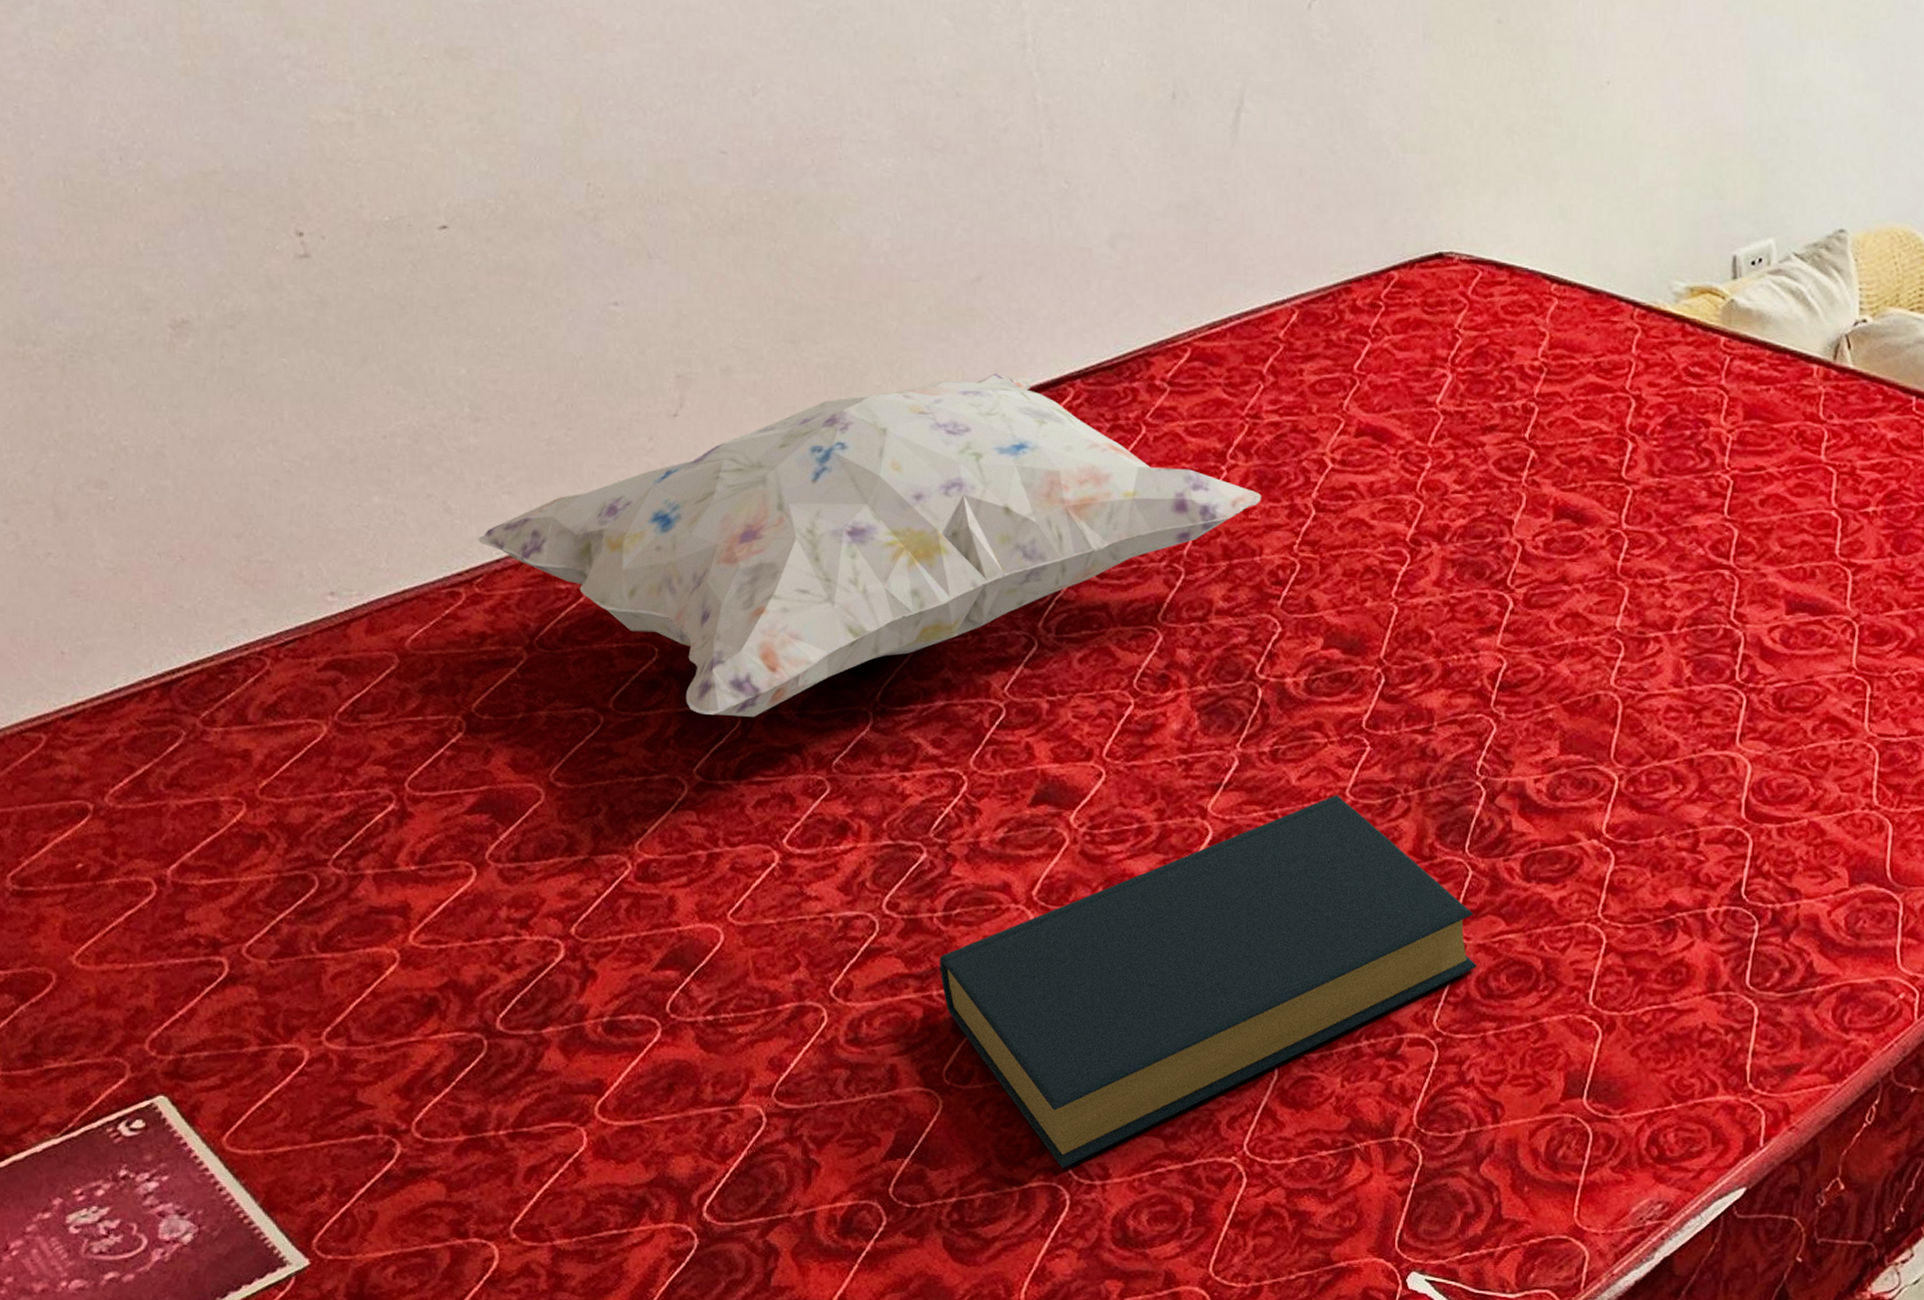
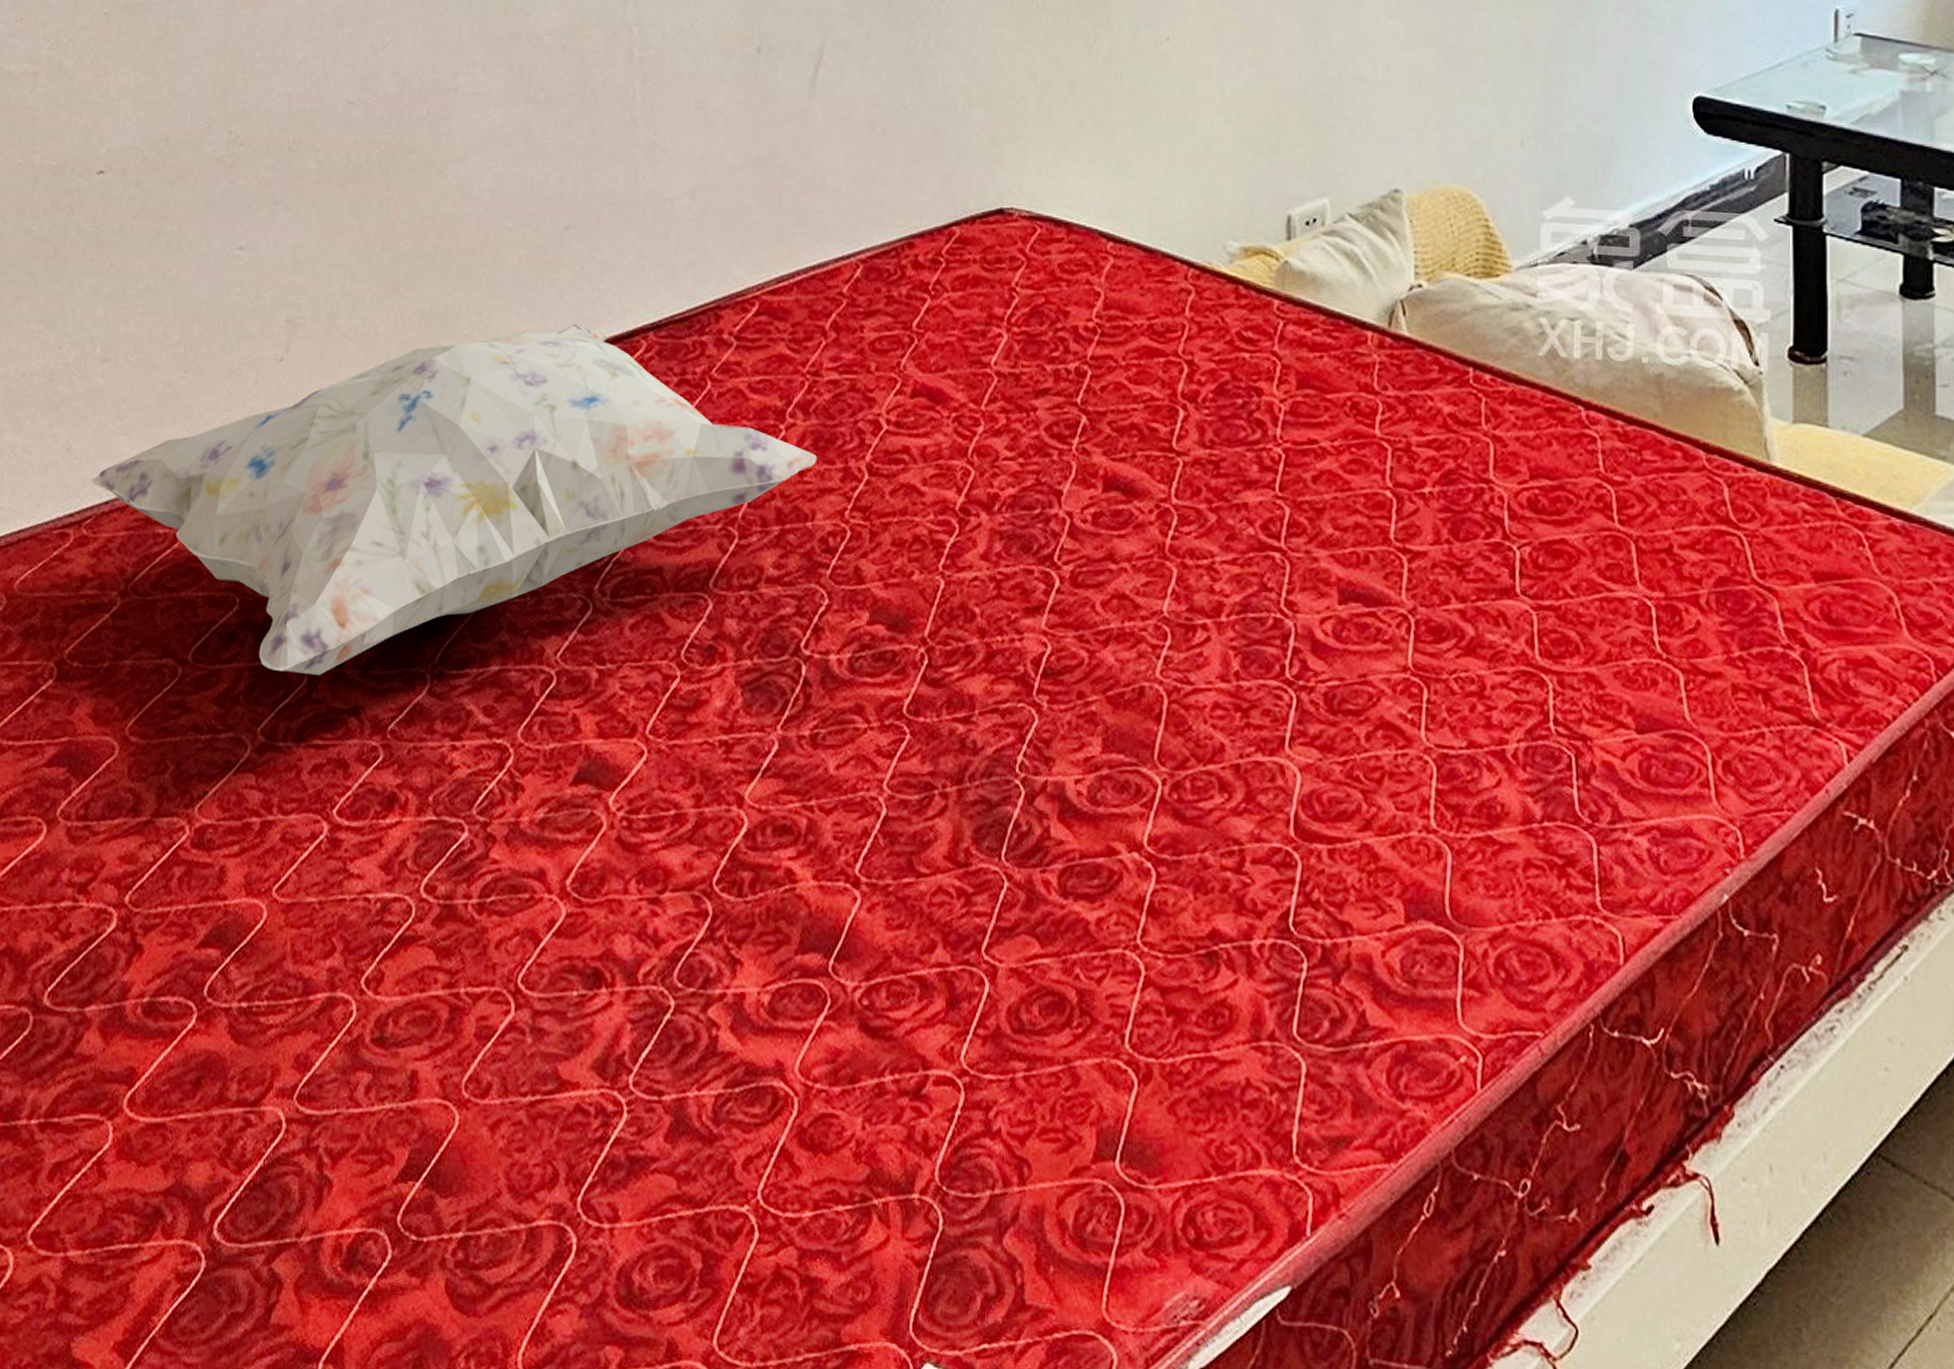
hardback book: present [939,794,1477,1168] -> none [469,787,1009,1206]

